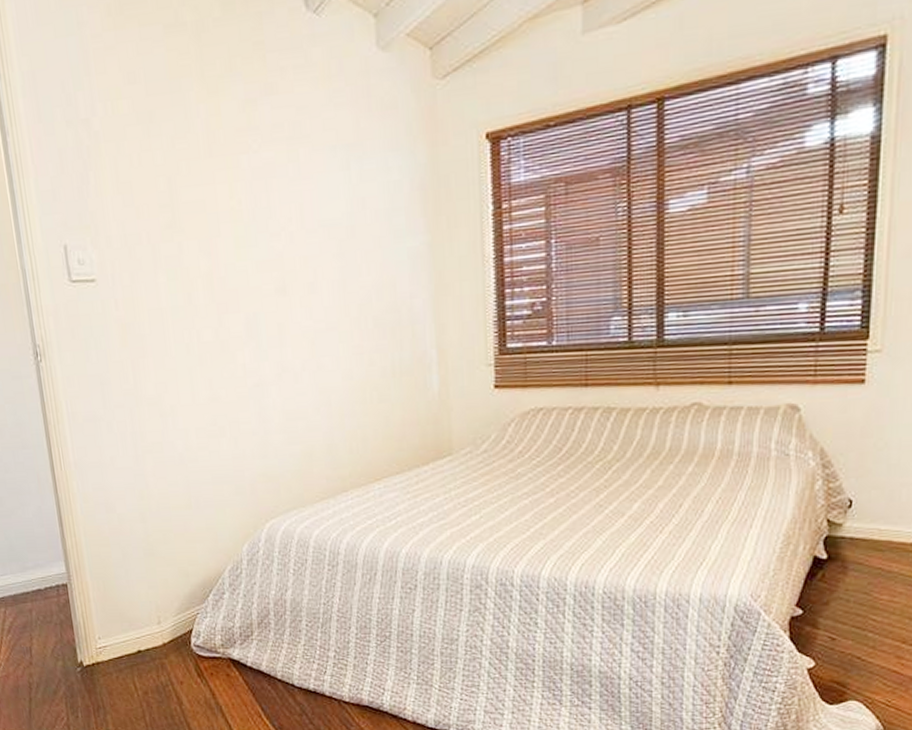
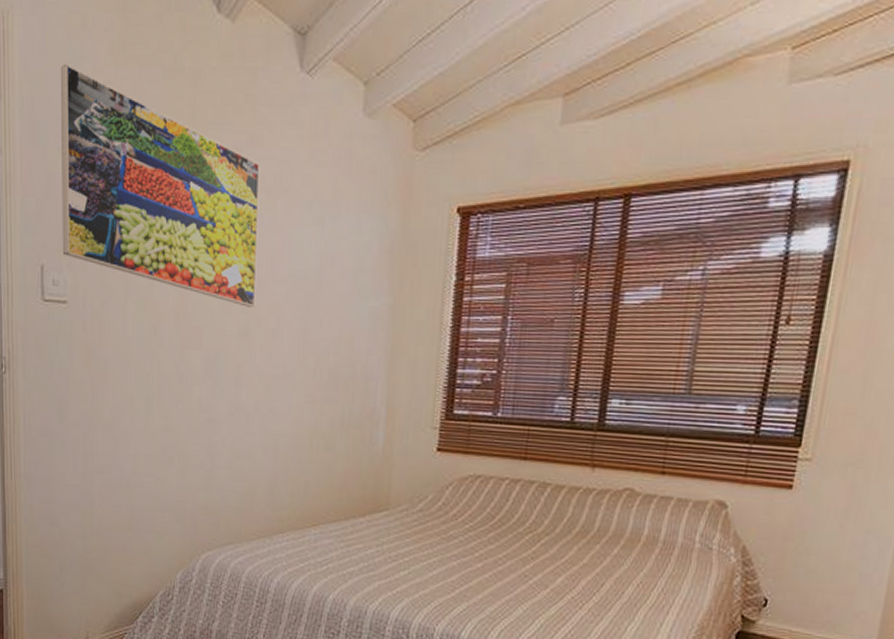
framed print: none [58,32,290,263] -> present [60,63,261,307]

